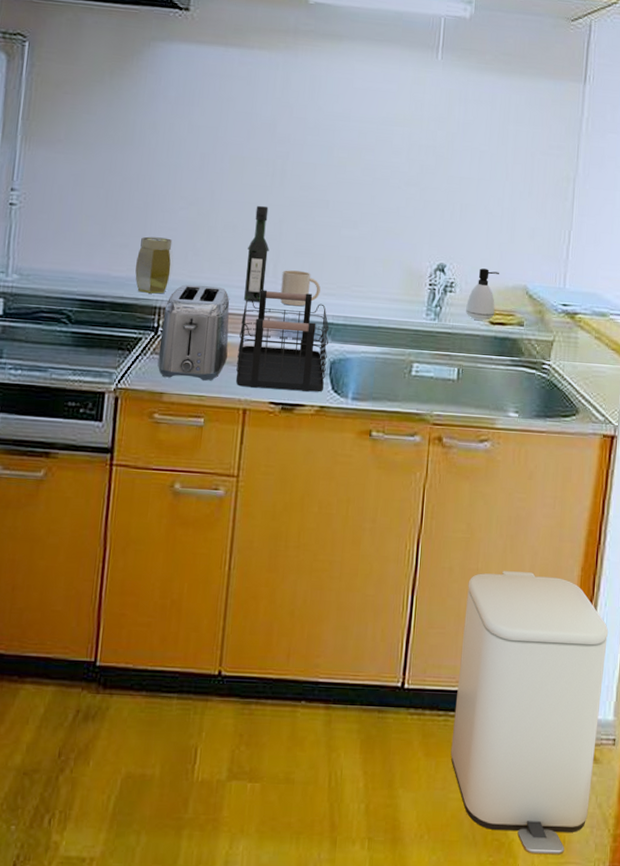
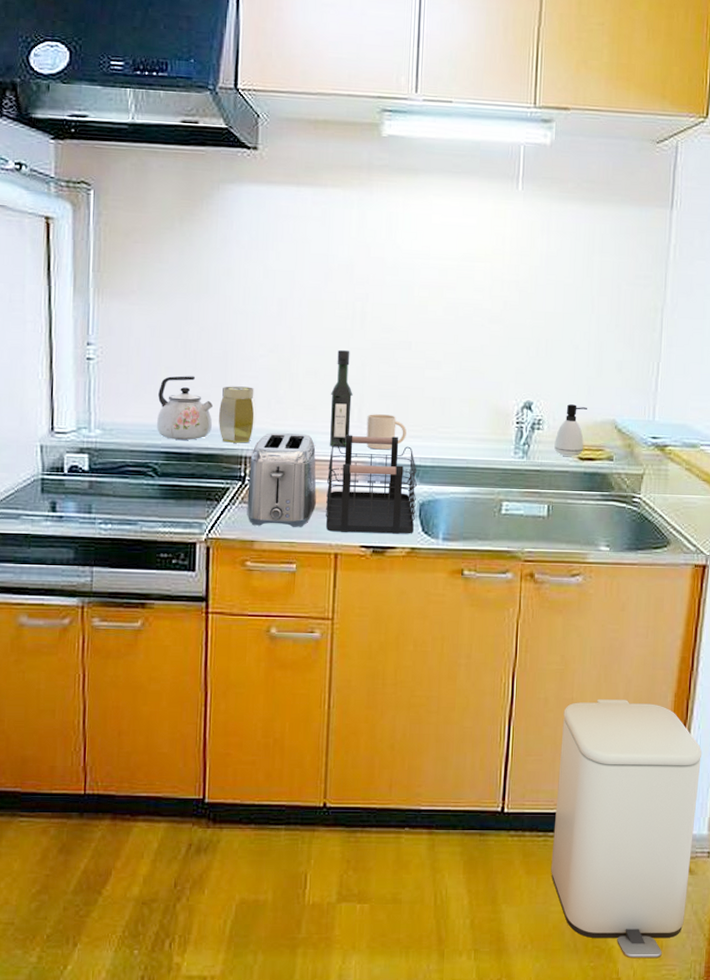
kettle: none [73,224,131,289] -> present [156,376,214,440]

